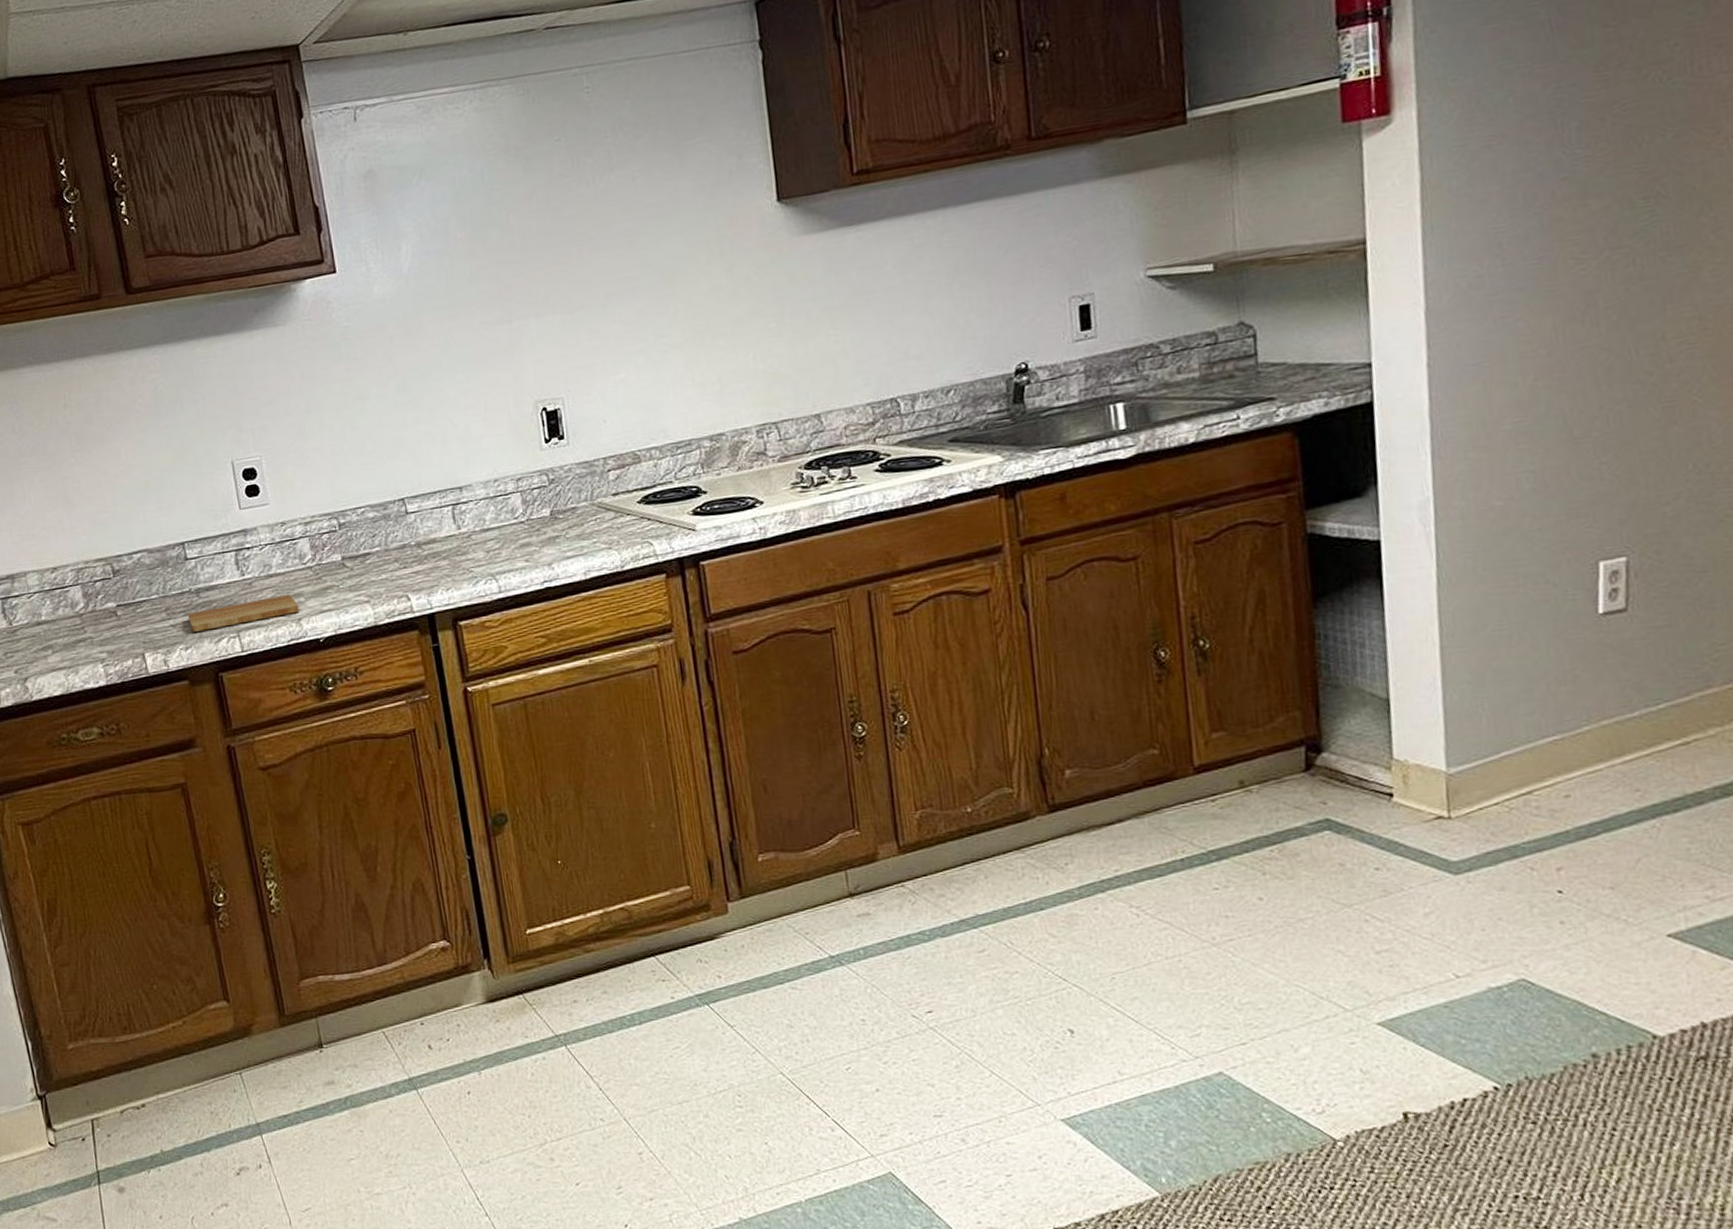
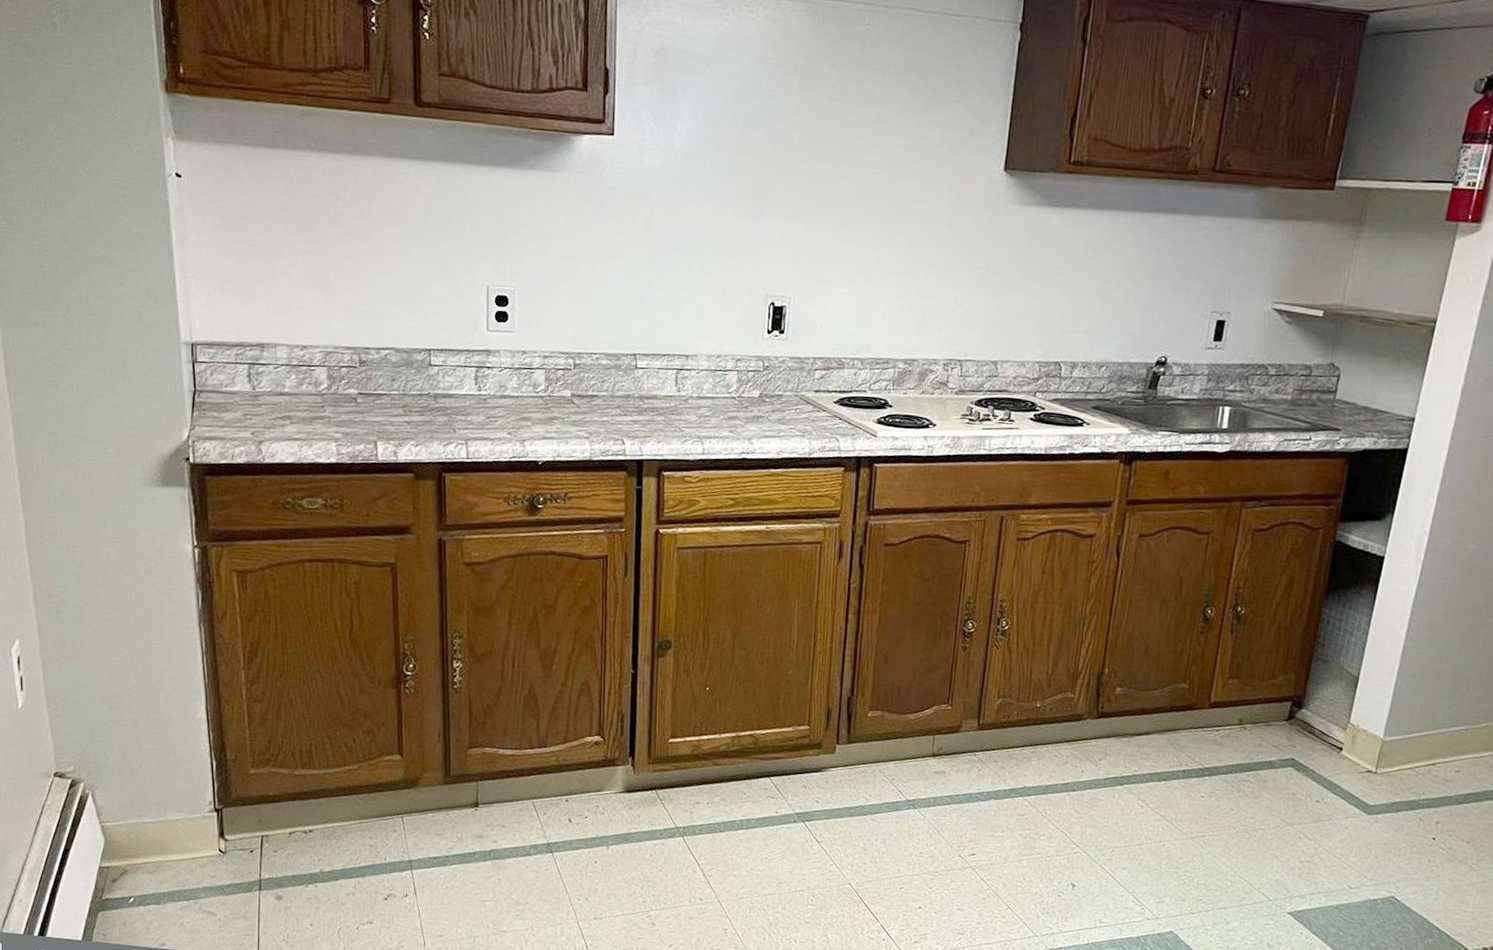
cutting board: present [187,594,300,632] -> none [422,414,525,435]

